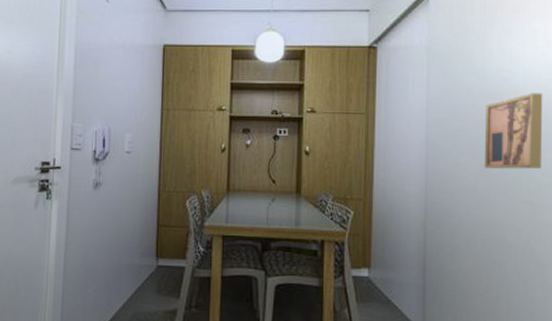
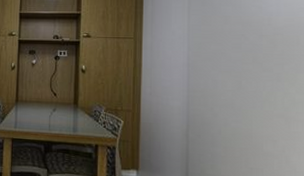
wall art: present [484,93,543,170] -> none [241,20,296,87]

